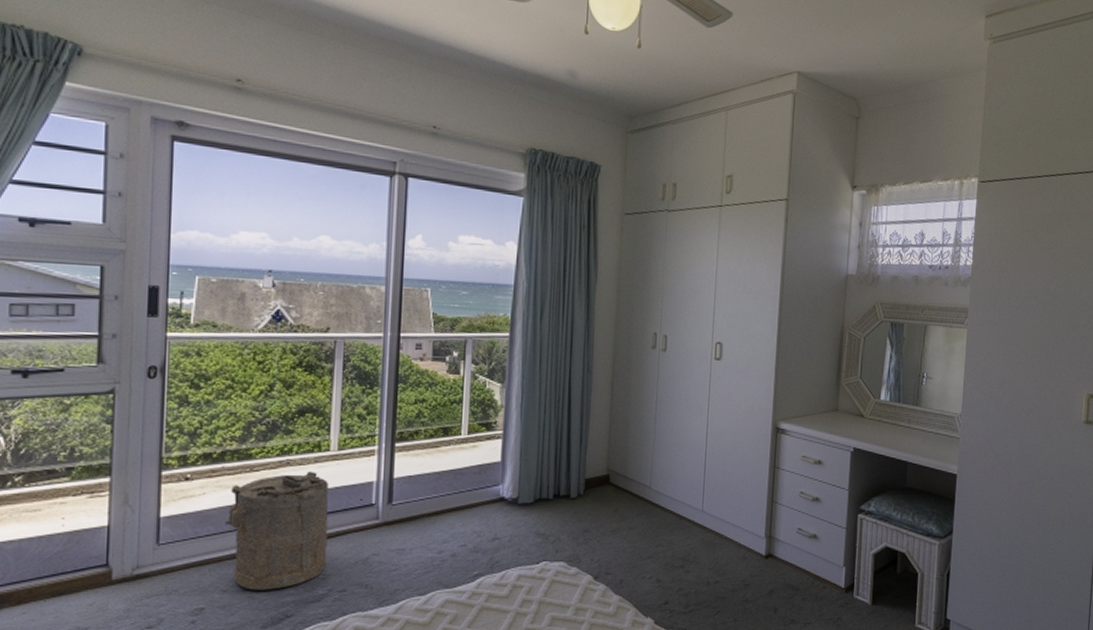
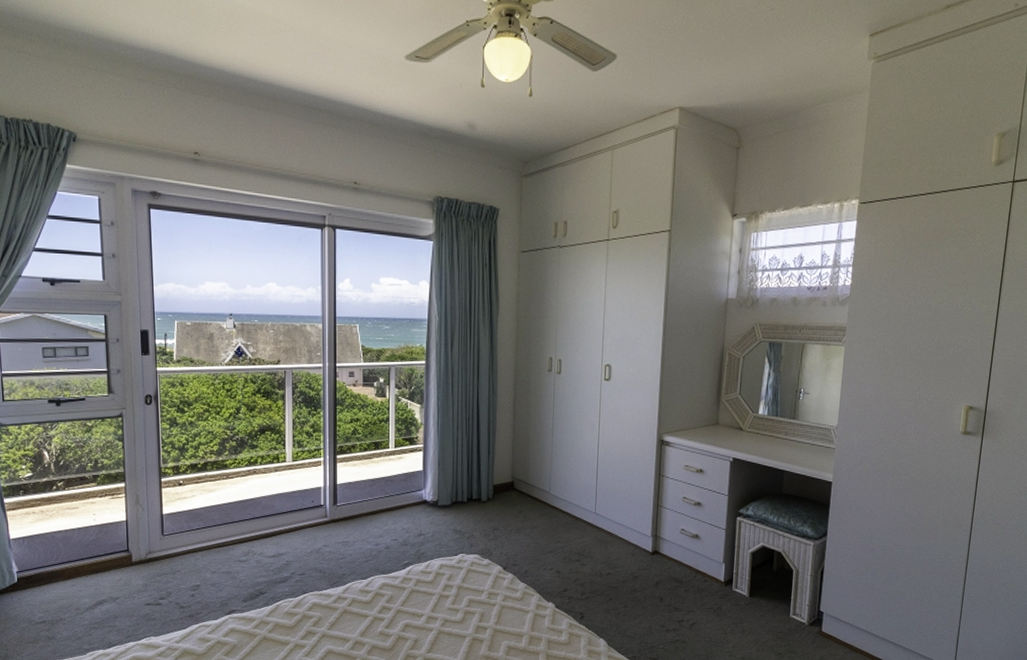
laundry hamper: present [225,471,328,590] -> none [211,479,289,572]

